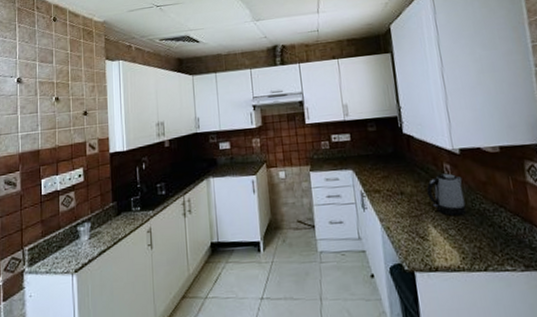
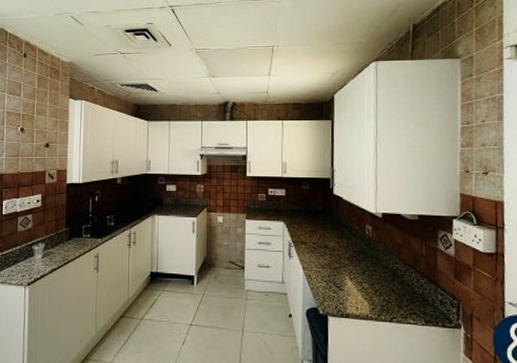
kettle: present [426,173,467,217] -> none [348,233,381,272]

